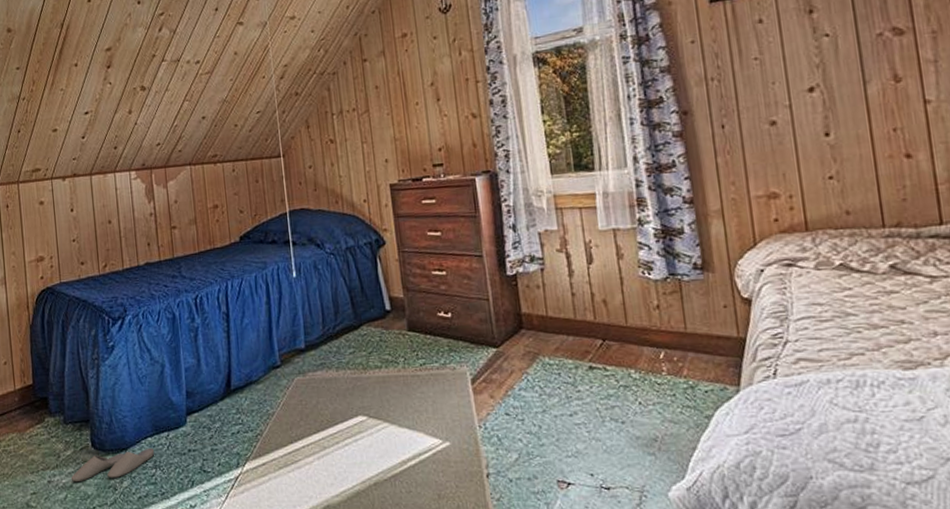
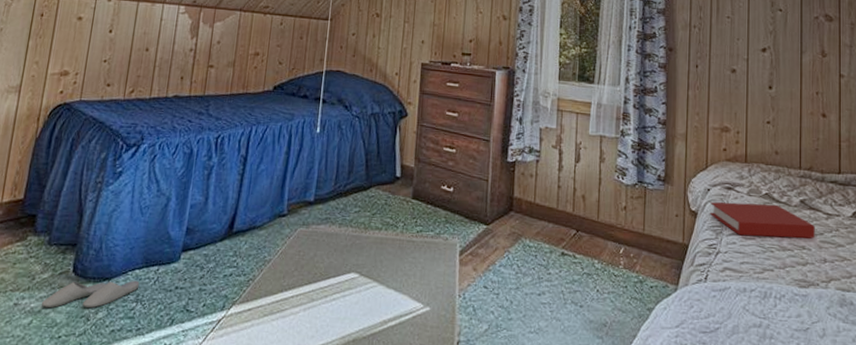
book: none [765,275,917,319] -> present [709,202,815,239]

